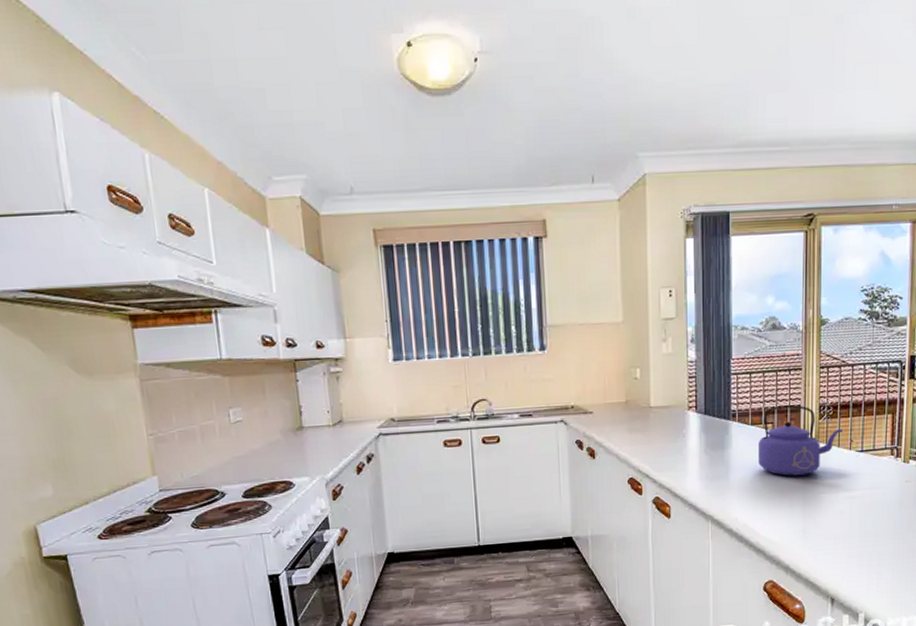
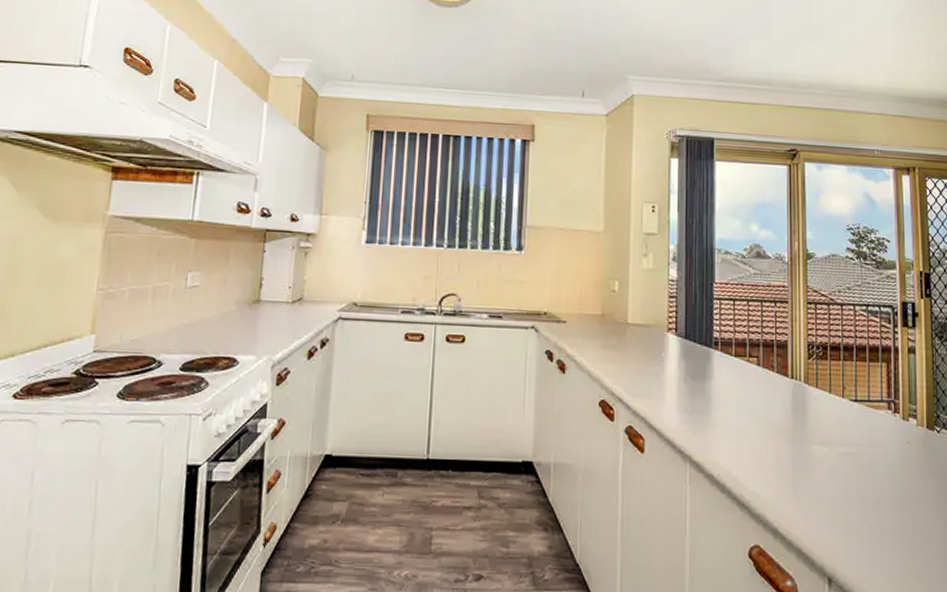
kettle: present [758,405,843,476] -> none [743,339,834,421]

